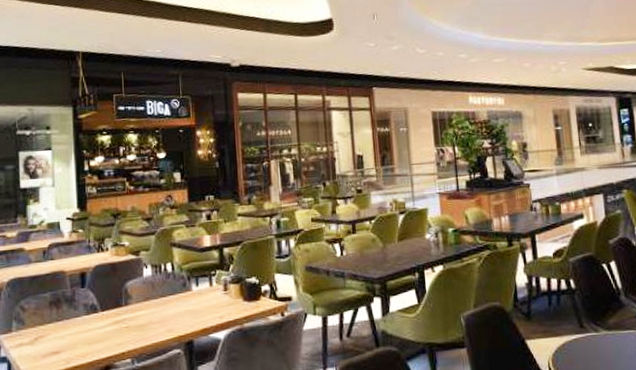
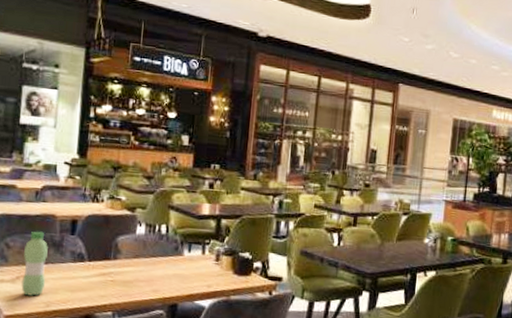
water bottle: none [39,289,63,356] -> present [21,231,48,296]

